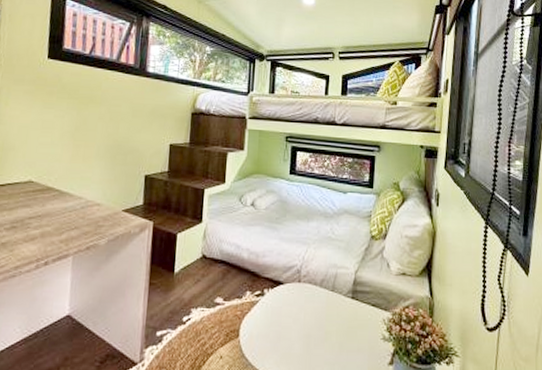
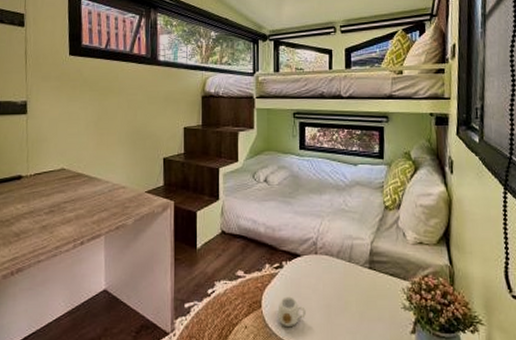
mug: none [255,325,285,357] -> present [277,296,306,326]

